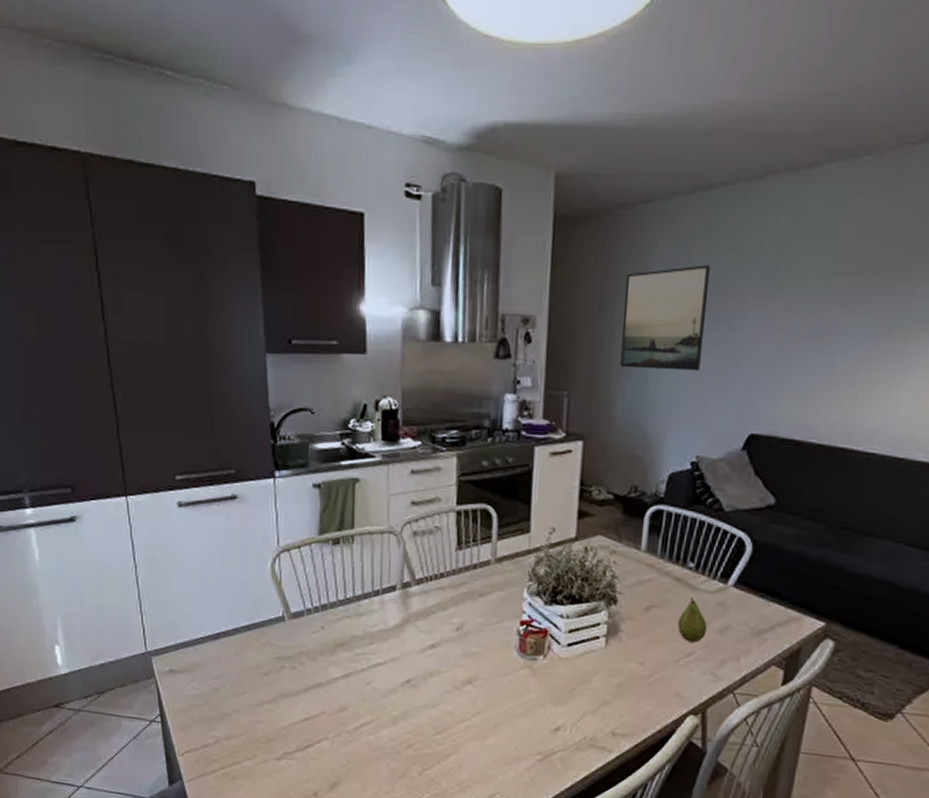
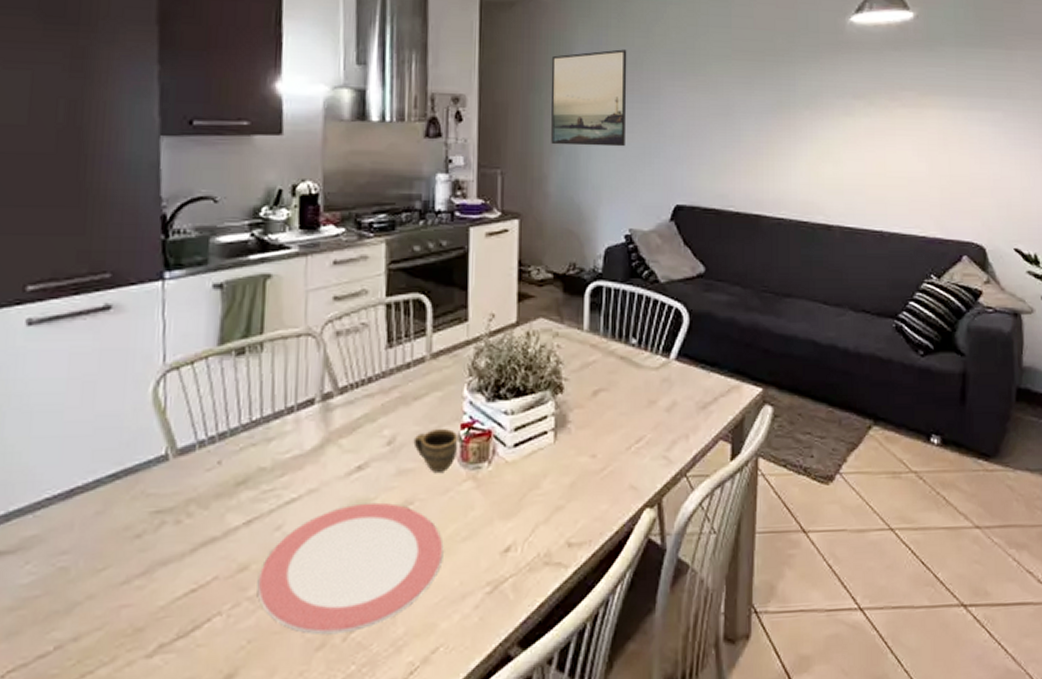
plate: none [353,674,502,770] -> present [257,502,444,635]
cup: none [478,622,518,659] -> present [413,428,459,472]
fruit: present [677,597,707,643] -> none [626,375,655,425]

